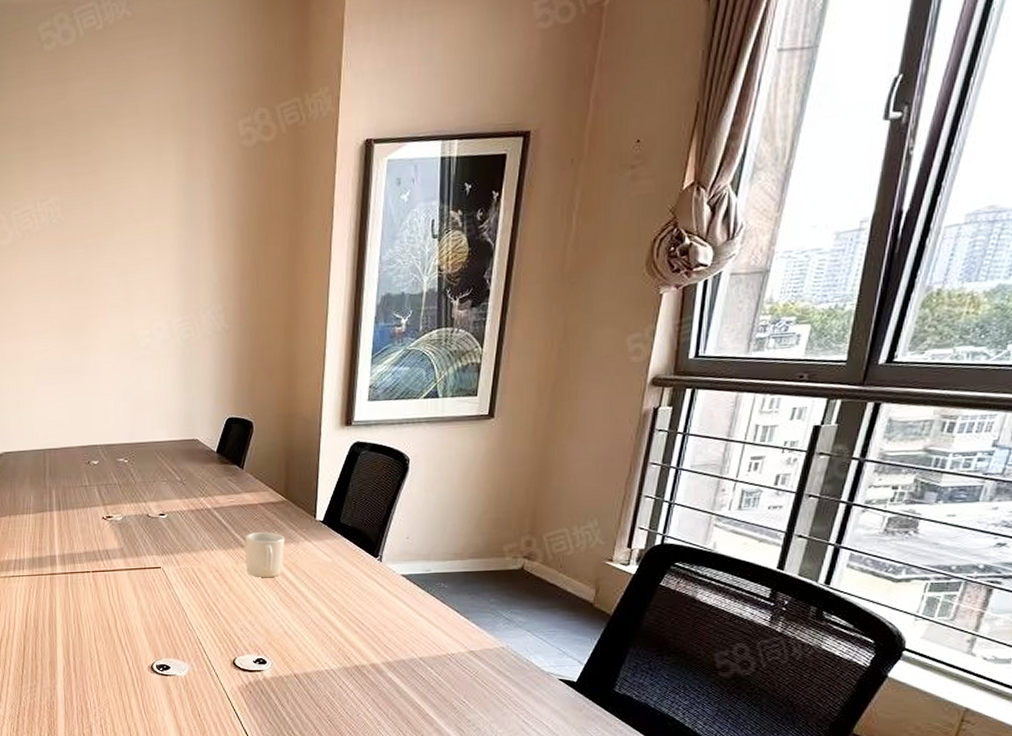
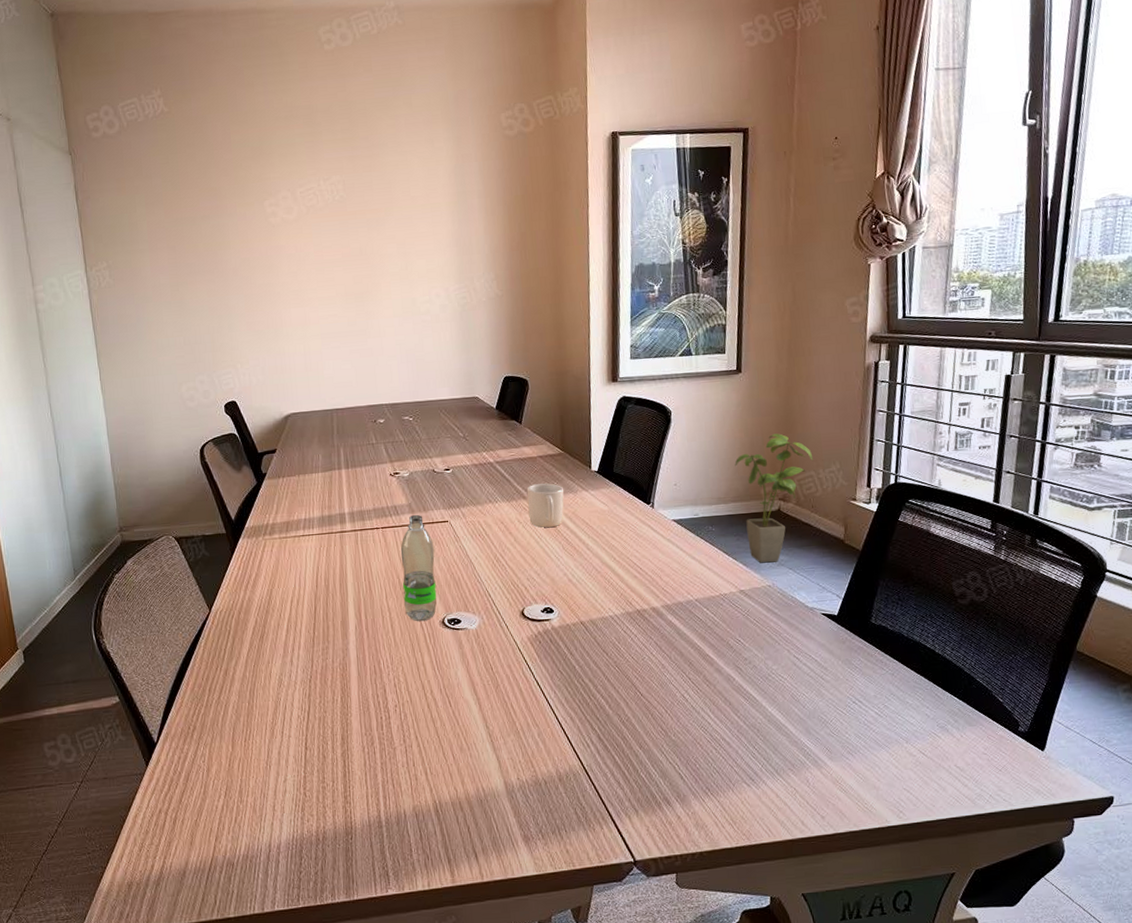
bottle: none [111,559,147,665] -> present [400,514,437,621]
house plant: none [476,486,567,624] -> present [735,433,812,563]

